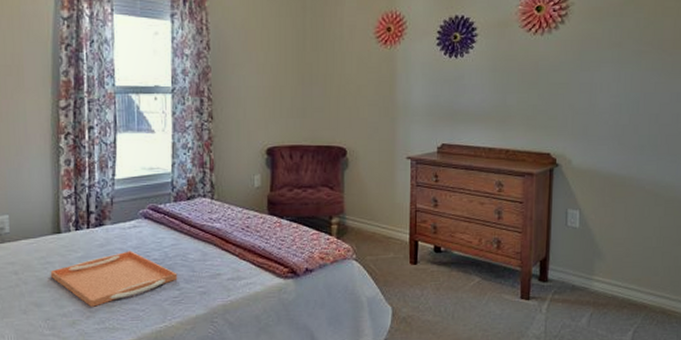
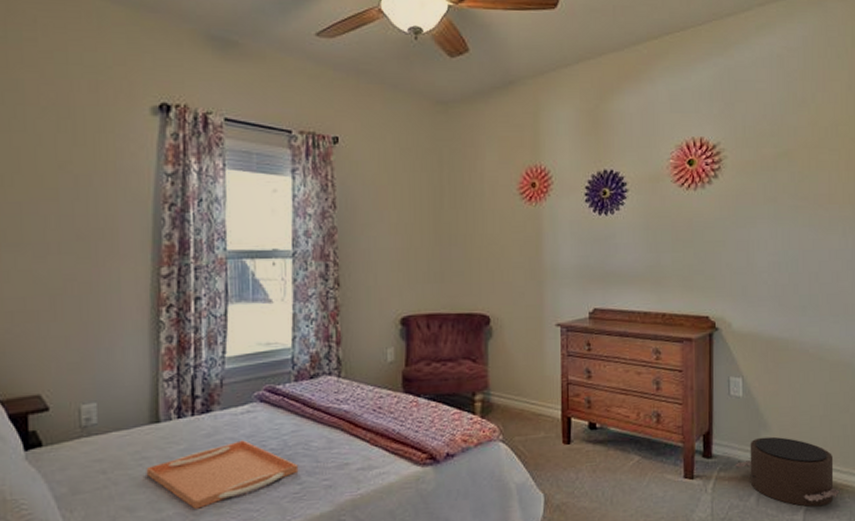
pouf: none [568,265,671,330] -> present [734,436,842,507]

